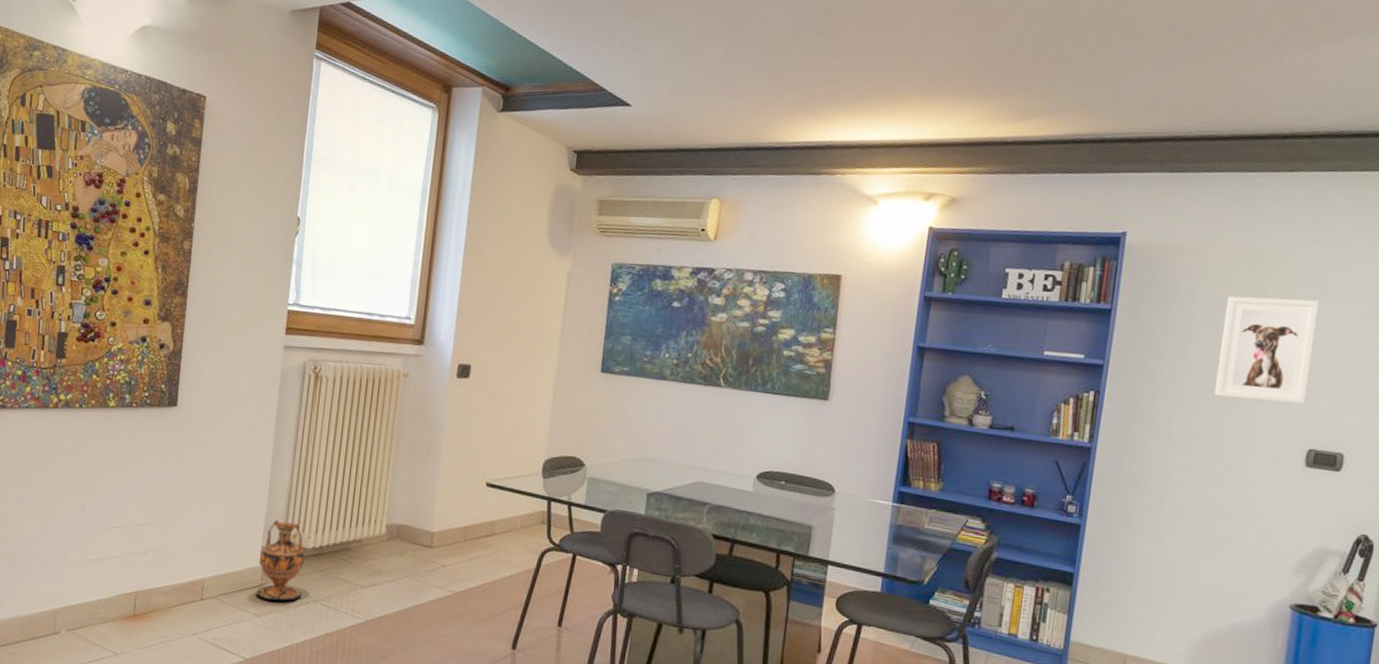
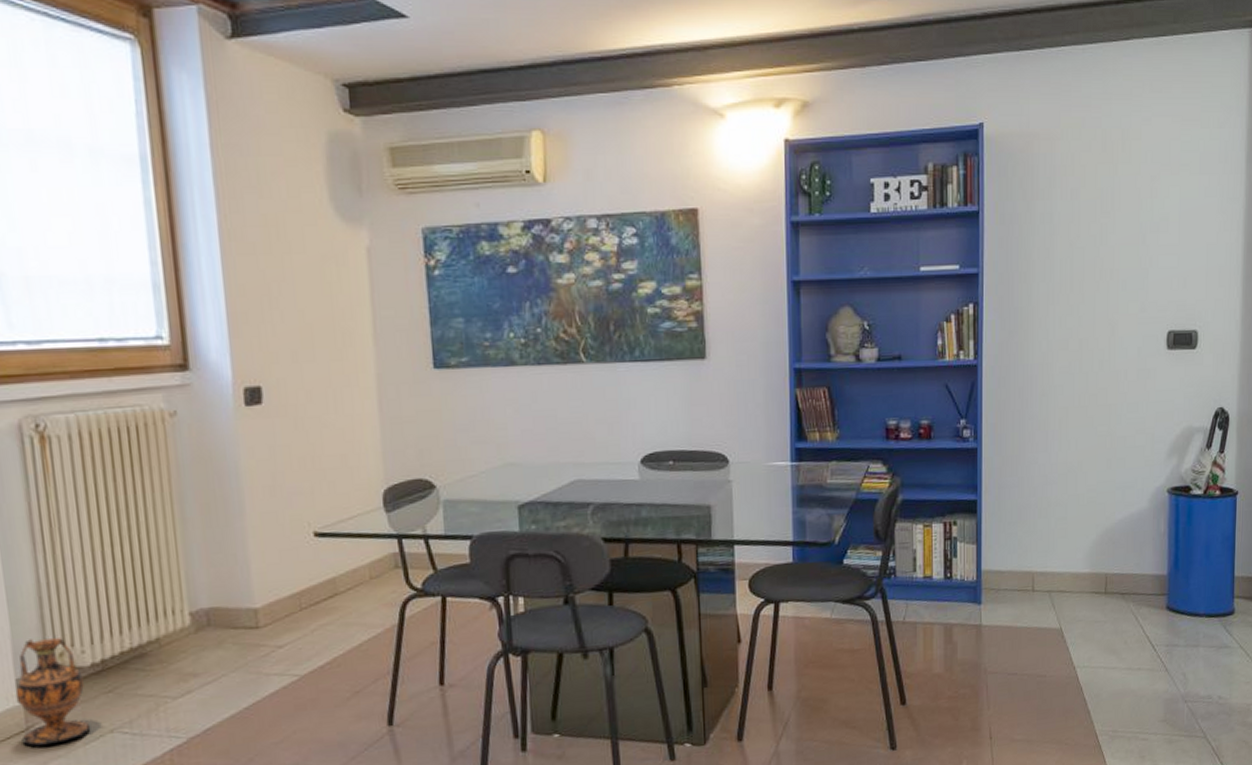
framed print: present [1214,296,1320,404] -> none [1082,175,1164,290]

